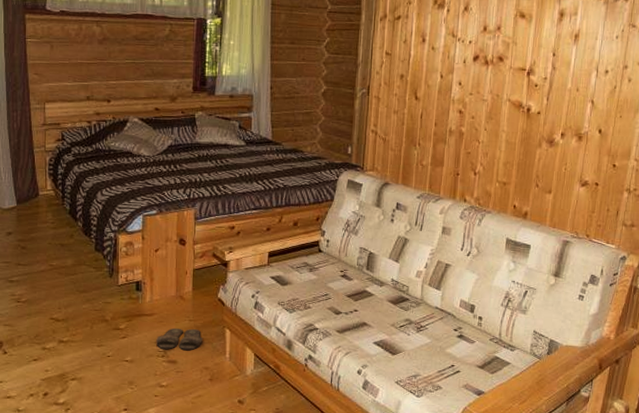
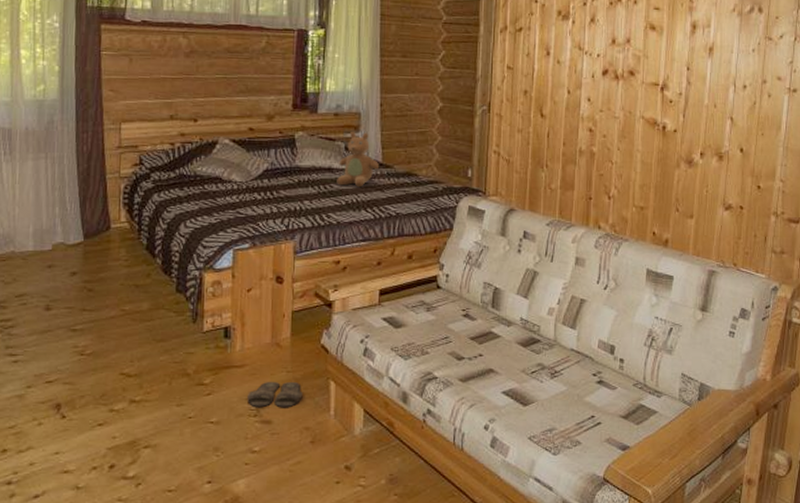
teddy bear: none [232,112,270,162] -> present [337,132,380,188]

